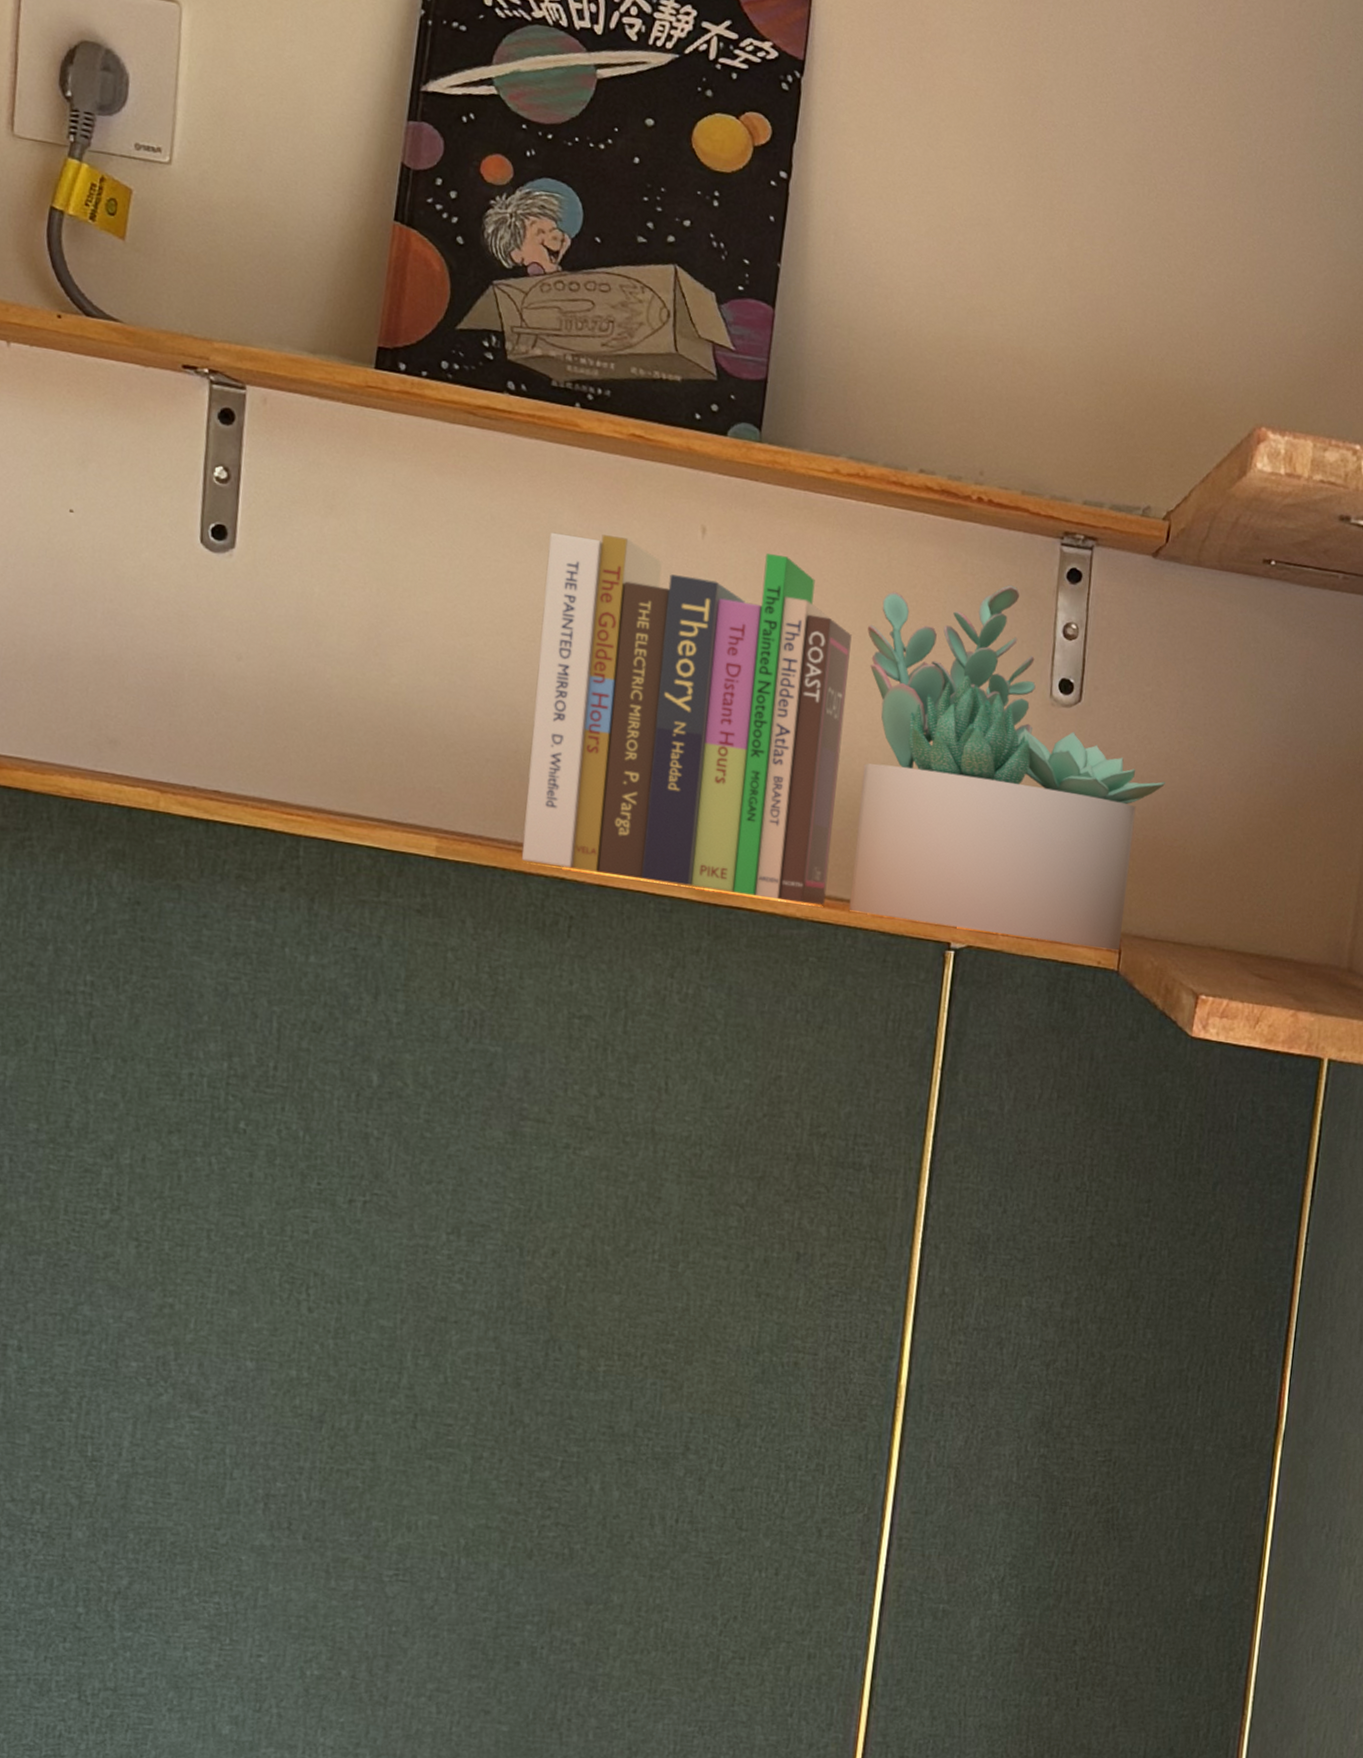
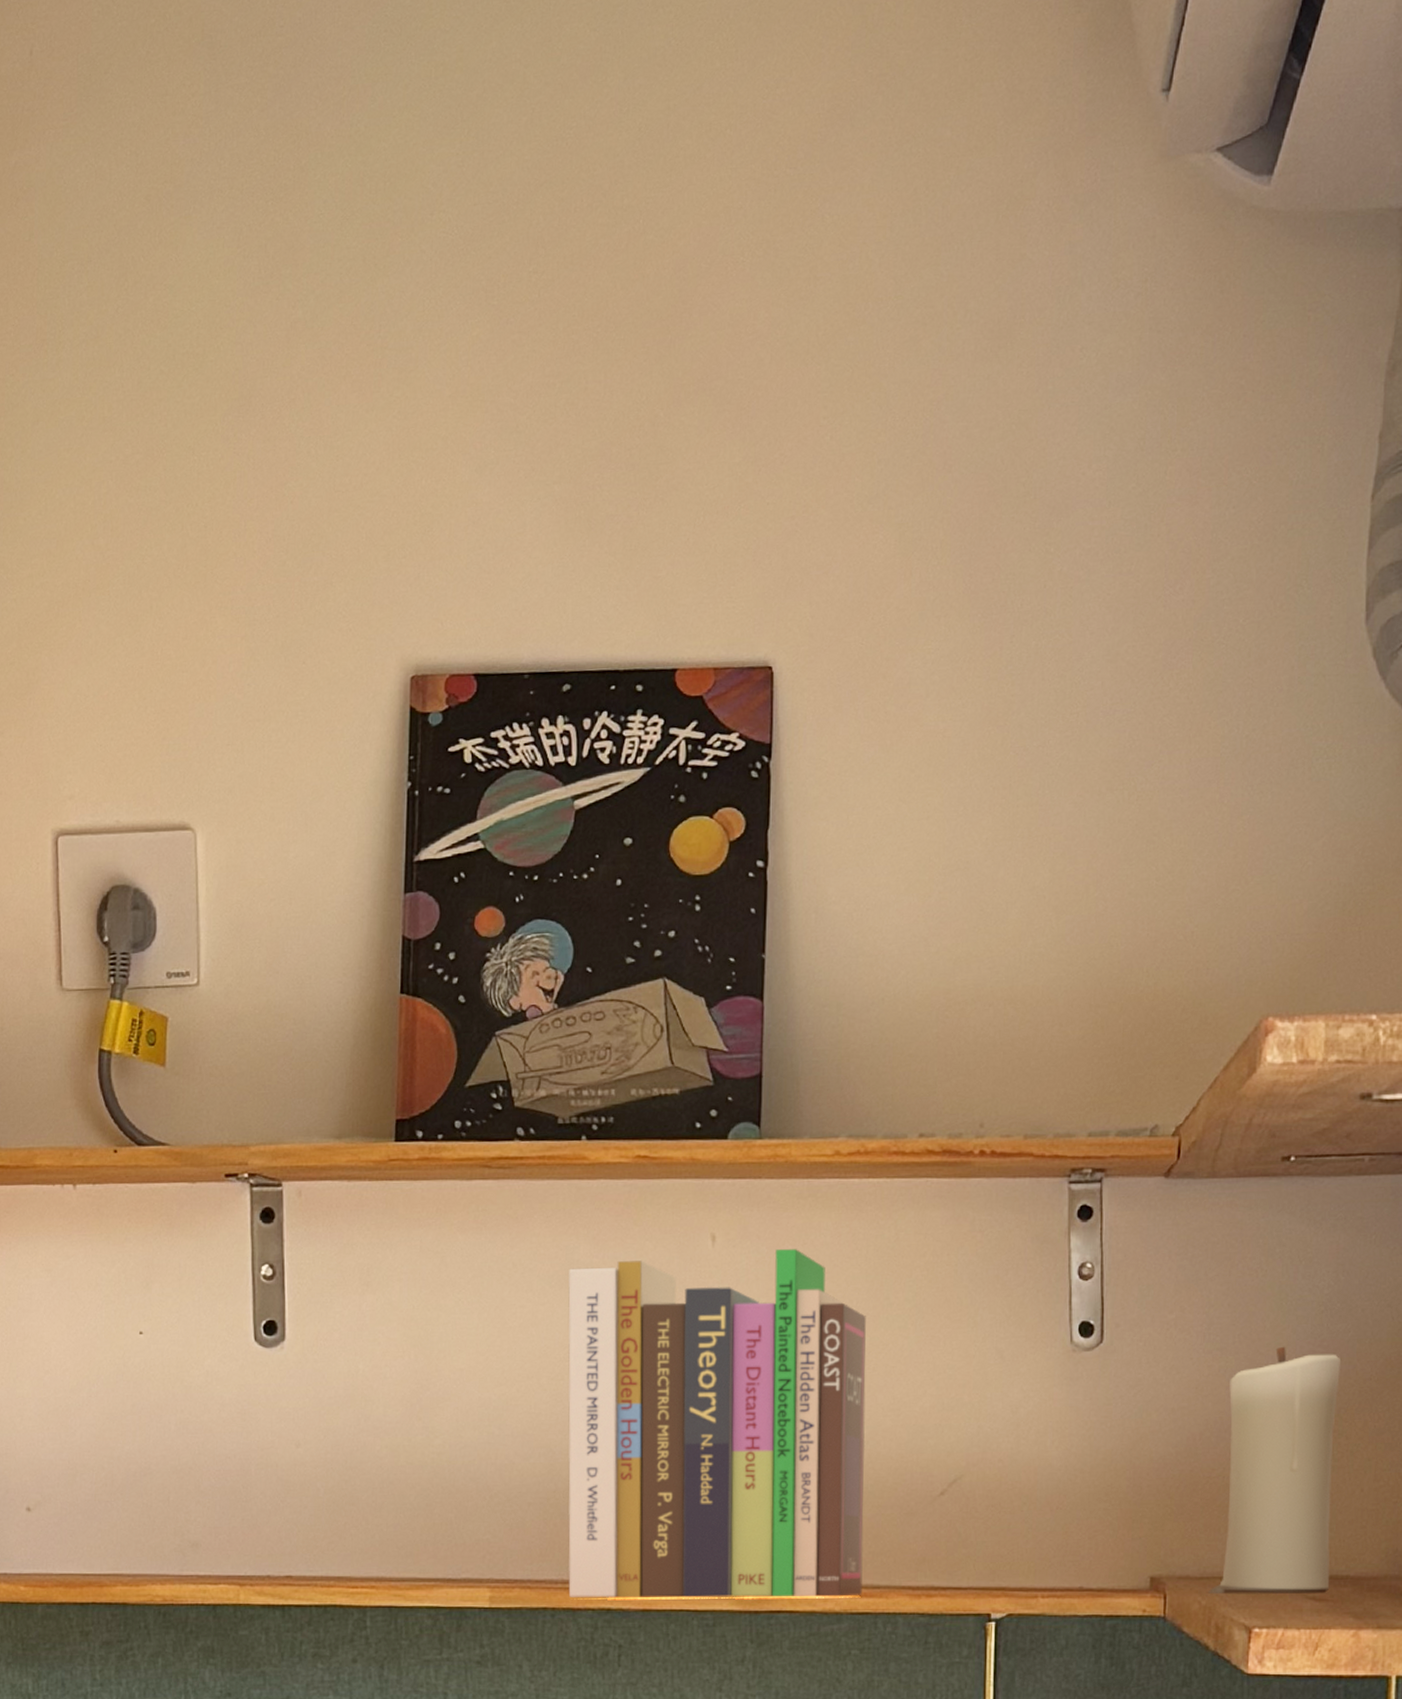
succulent plant: present [849,585,1165,951] -> none [881,1235,1198,1598]
candle: none [1160,735,1303,972] -> present [1207,1346,1342,1595]

